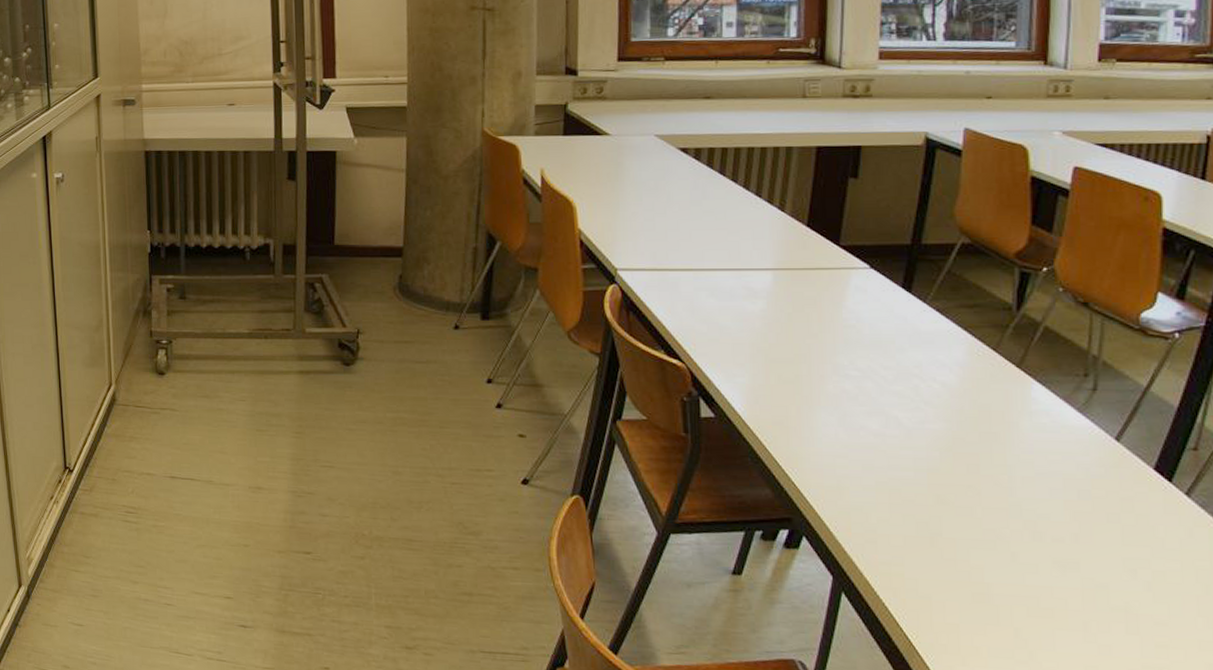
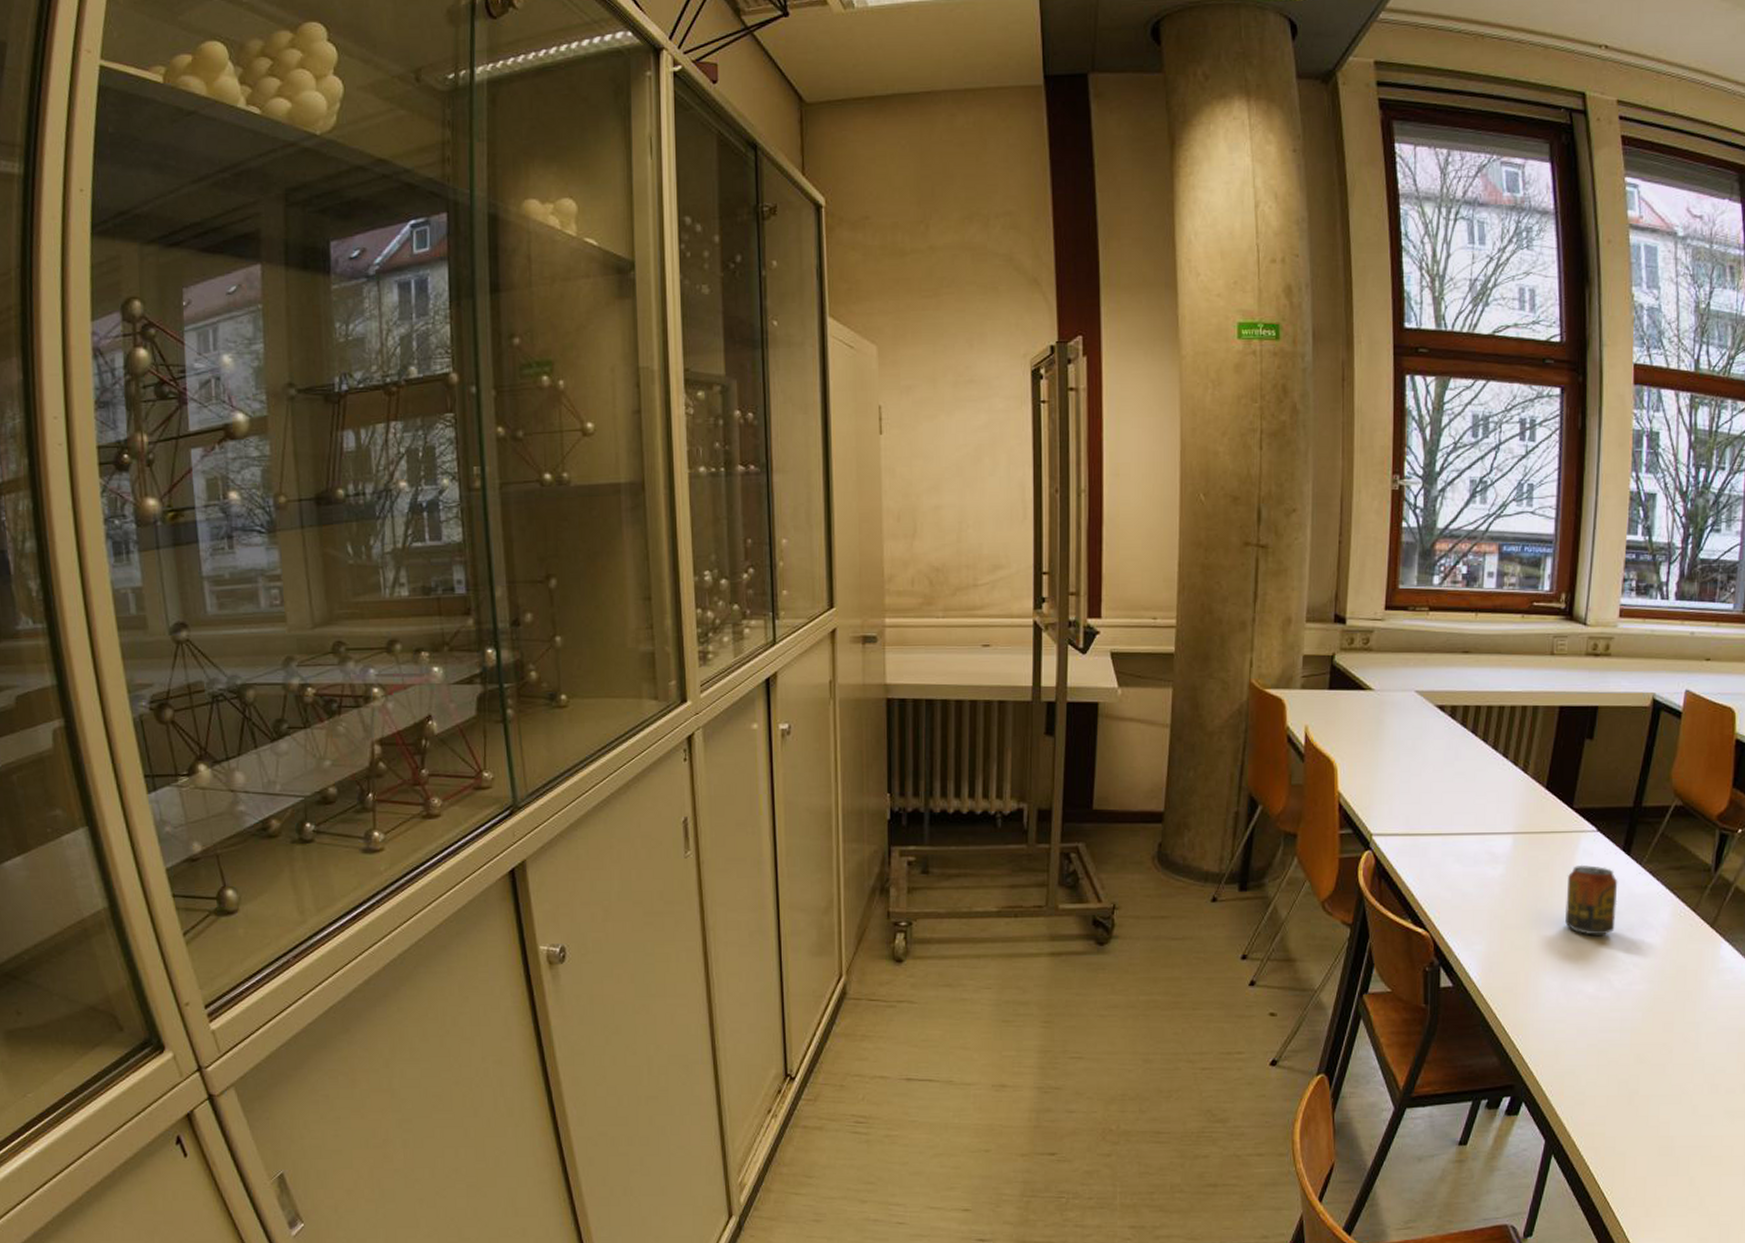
beverage can: none [838,301,900,372] -> present [1565,864,1618,935]

